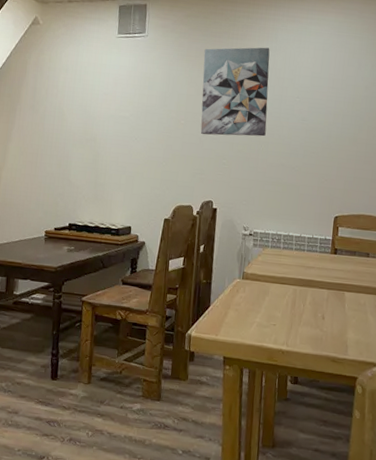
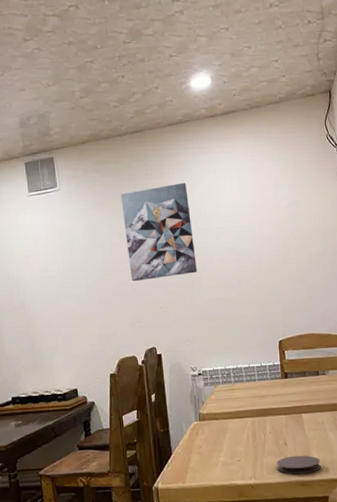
coaster: none [310,330,355,351] -> present [276,455,321,475]

